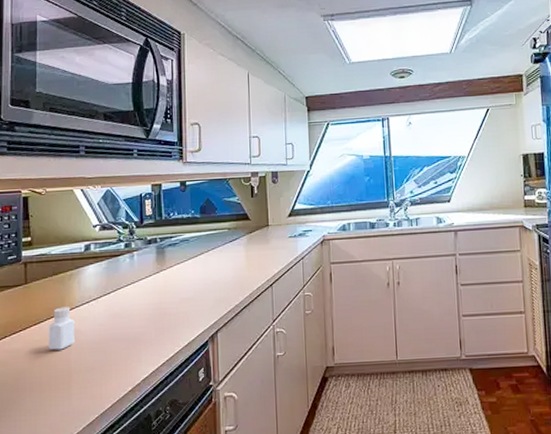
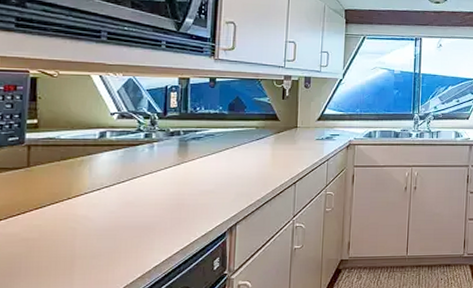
pepper shaker: present [48,307,75,350] -> none [50,193,82,236]

